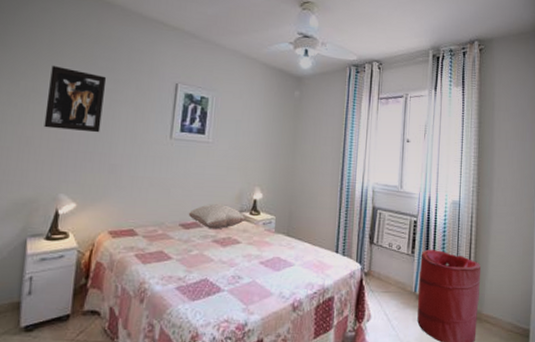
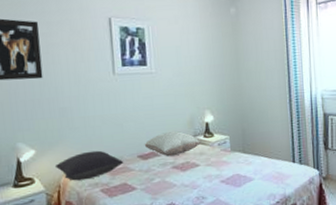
pillow: none [92,212,165,242] -> present [54,150,124,181]

